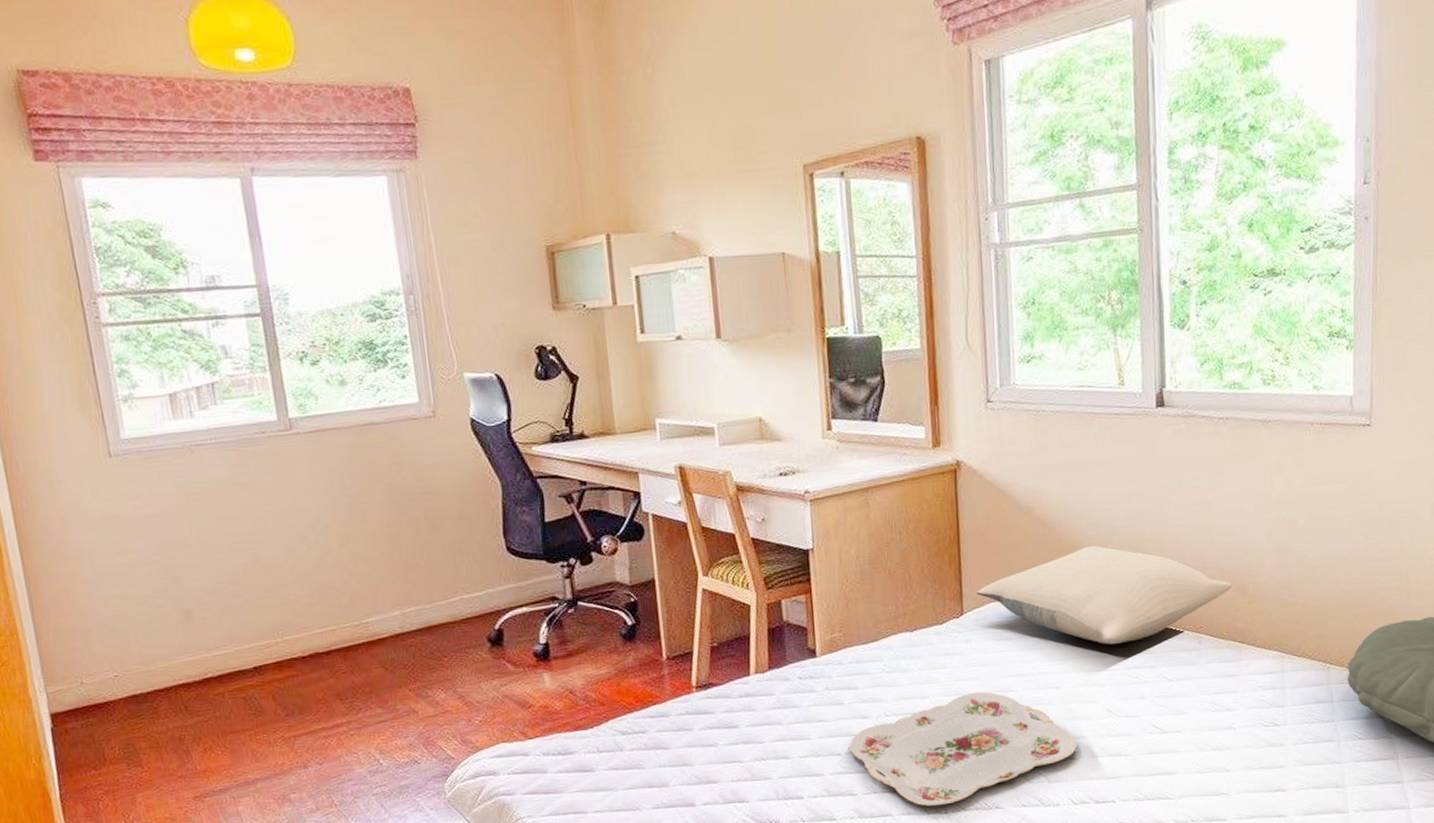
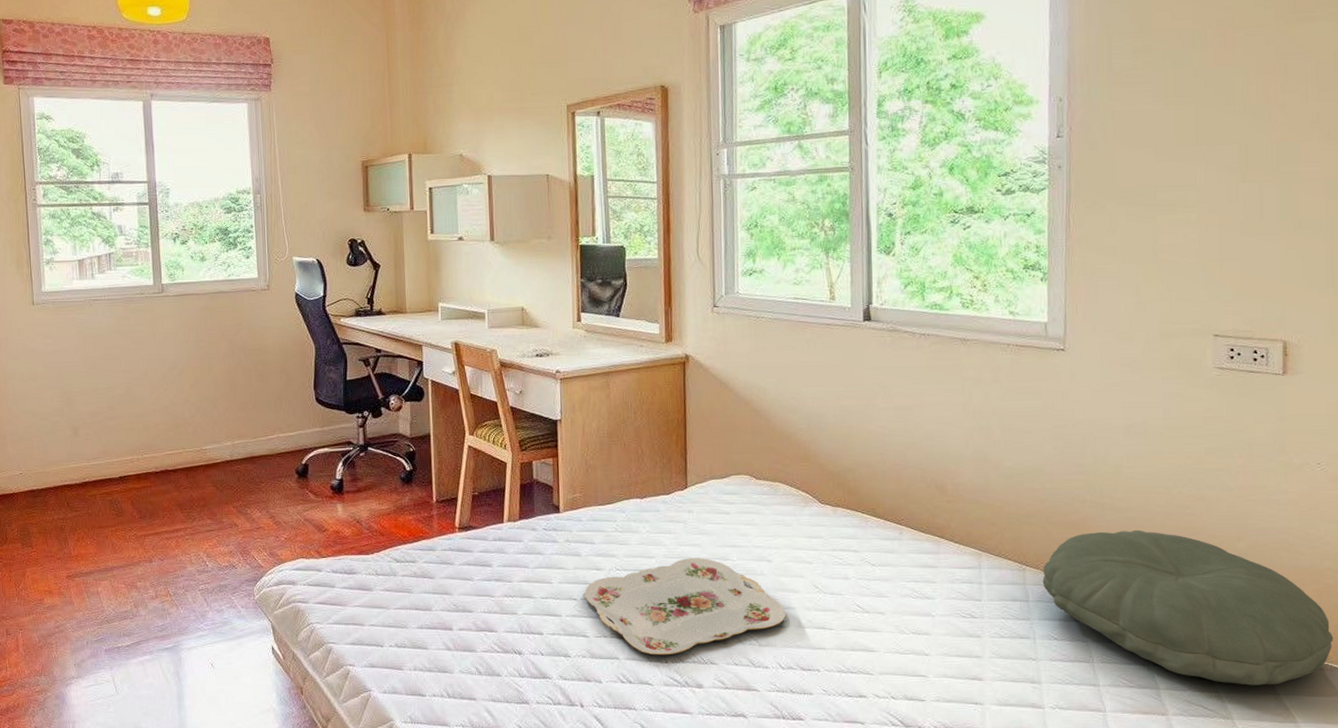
pillow: present [976,545,1232,645] -> none [699,437,932,527]

